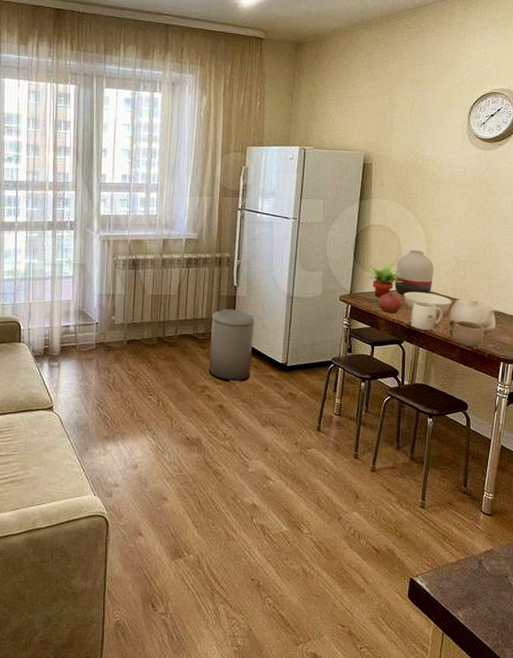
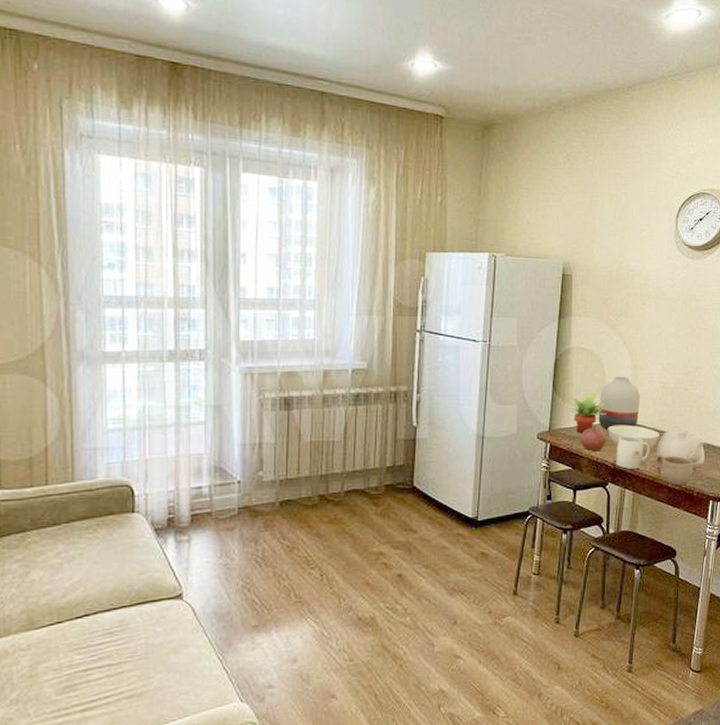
pedal bin: present [208,308,254,384] -> none [384,454,438,546]

